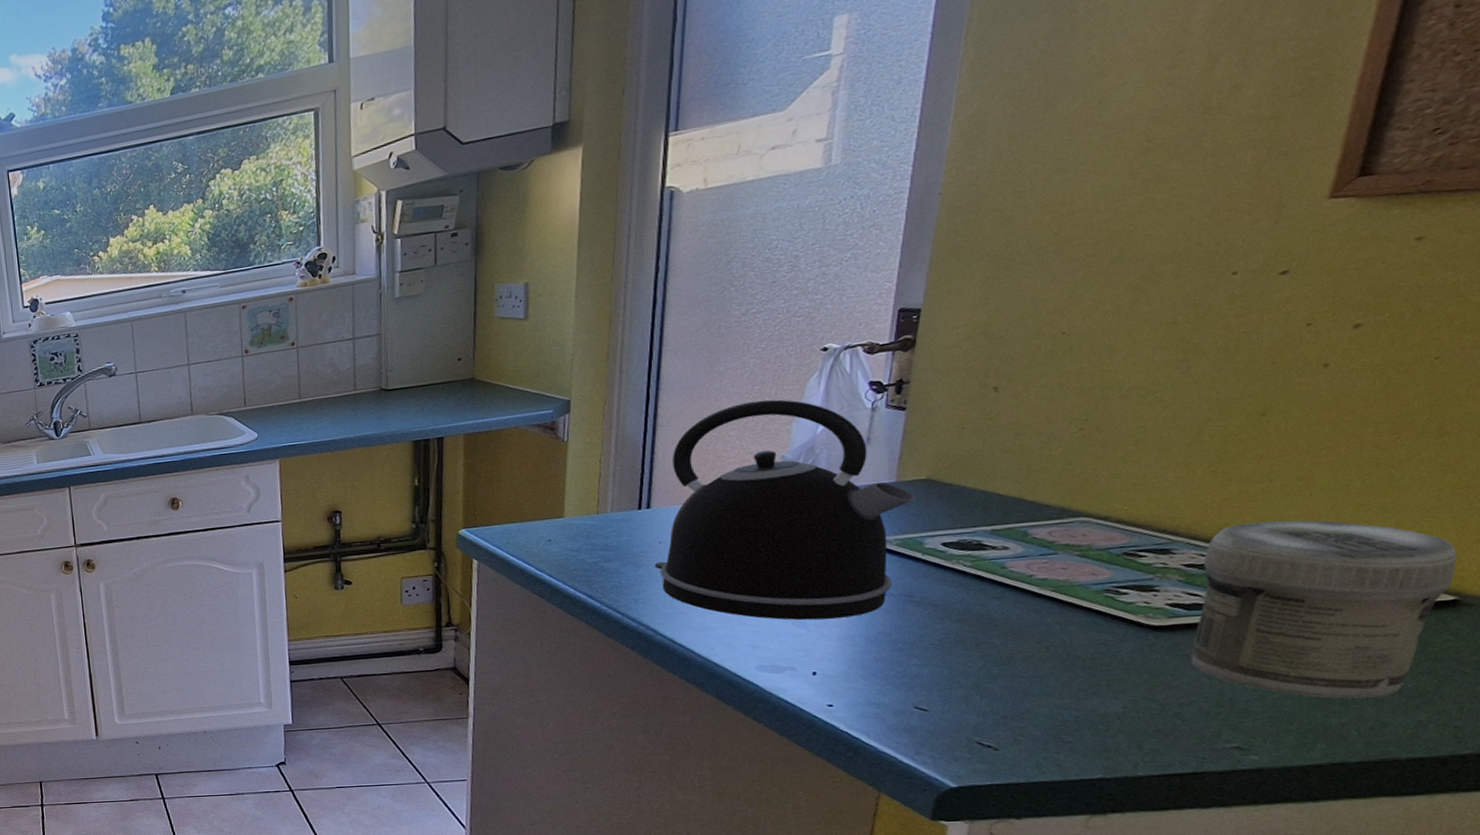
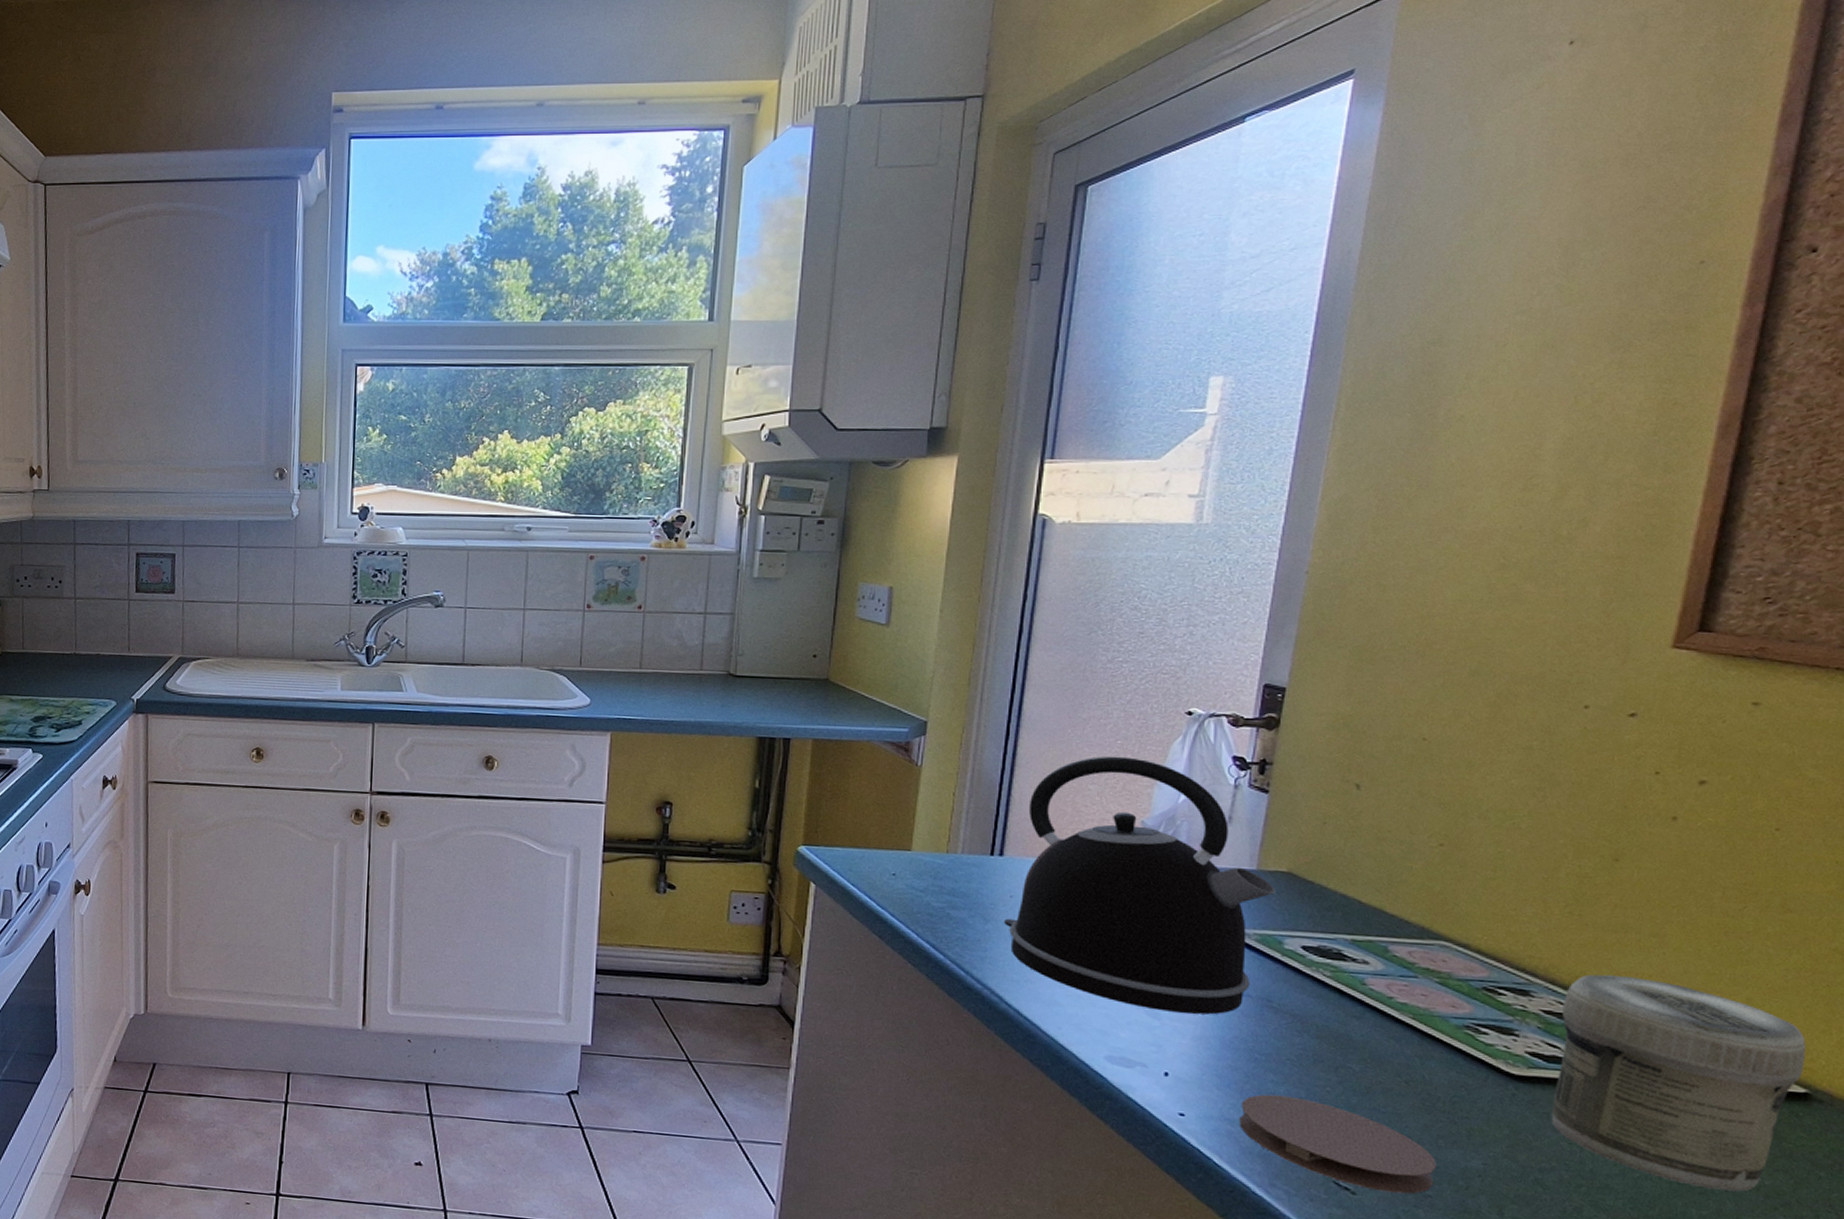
coaster: none [885,675,1076,744] -> present [1239,1094,1436,1194]

